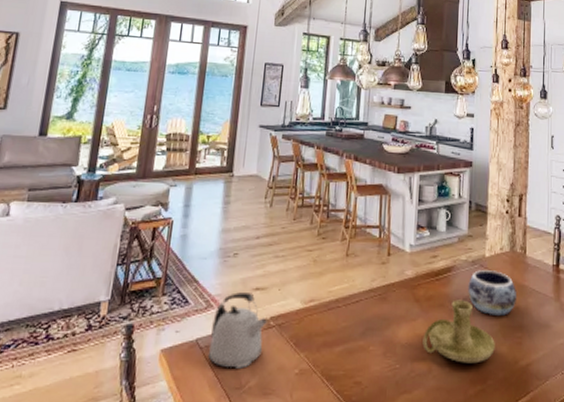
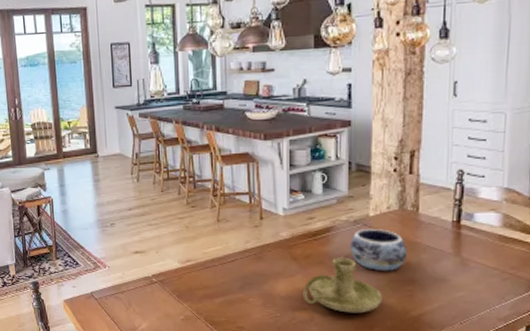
kettle: present [208,292,267,369] -> none [102,255,150,315]

